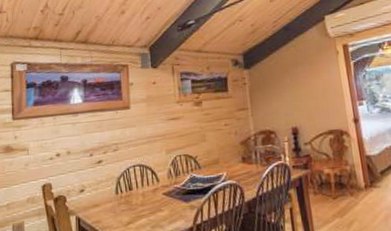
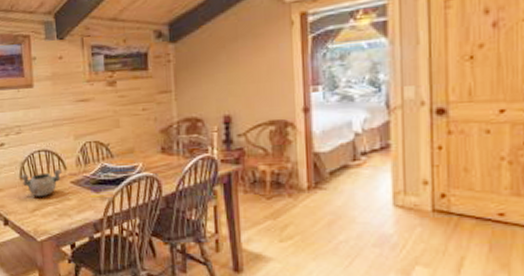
decorative bowl: none [116,182,155,210] -> present [20,169,62,197]

